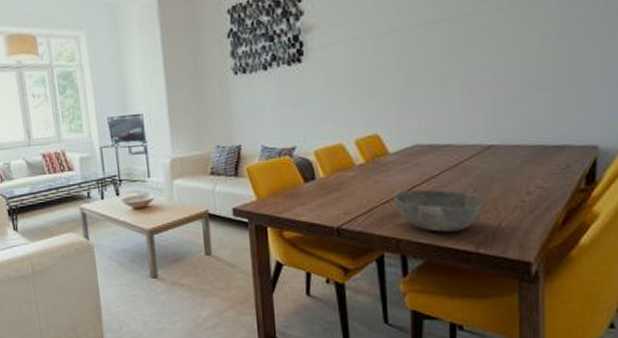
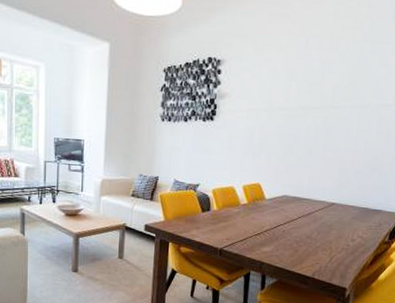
bowl: present [395,189,485,232] -> none [263,227,324,261]

